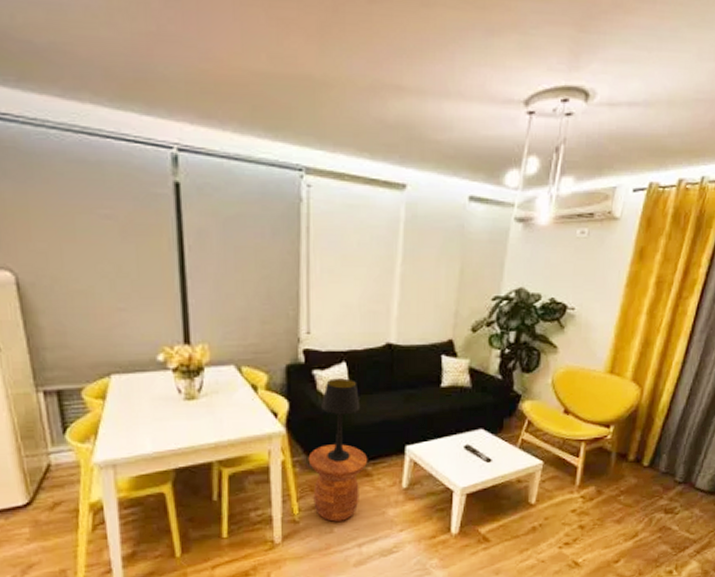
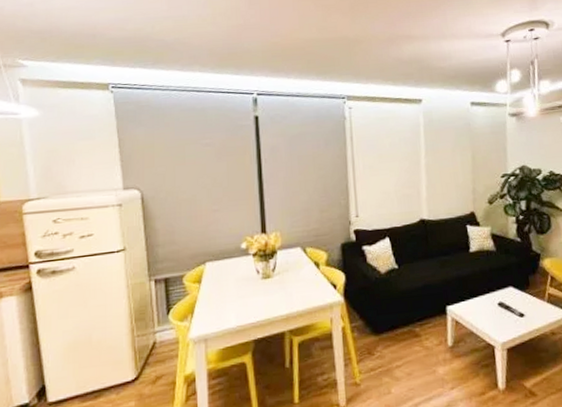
side table: present [308,444,368,522] -> none [364,308,416,383]
table lamp: present [321,378,361,462] -> none [371,251,405,326]

